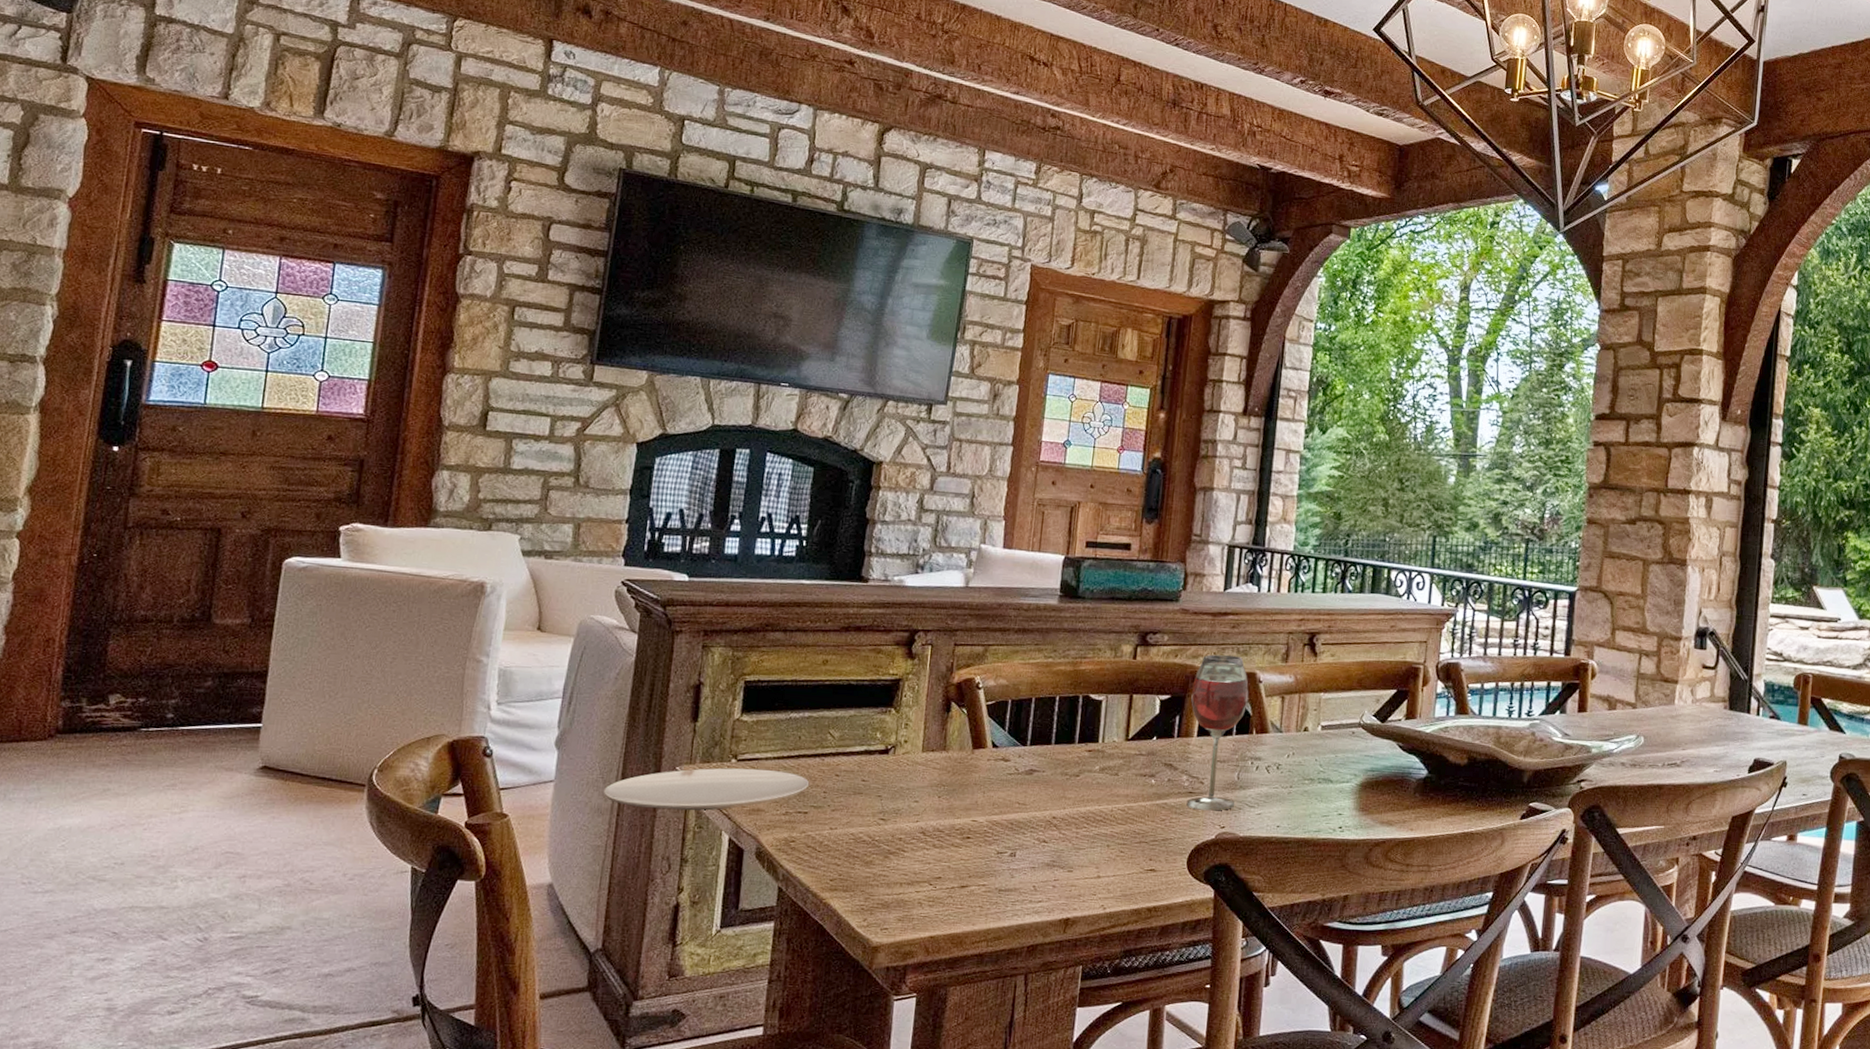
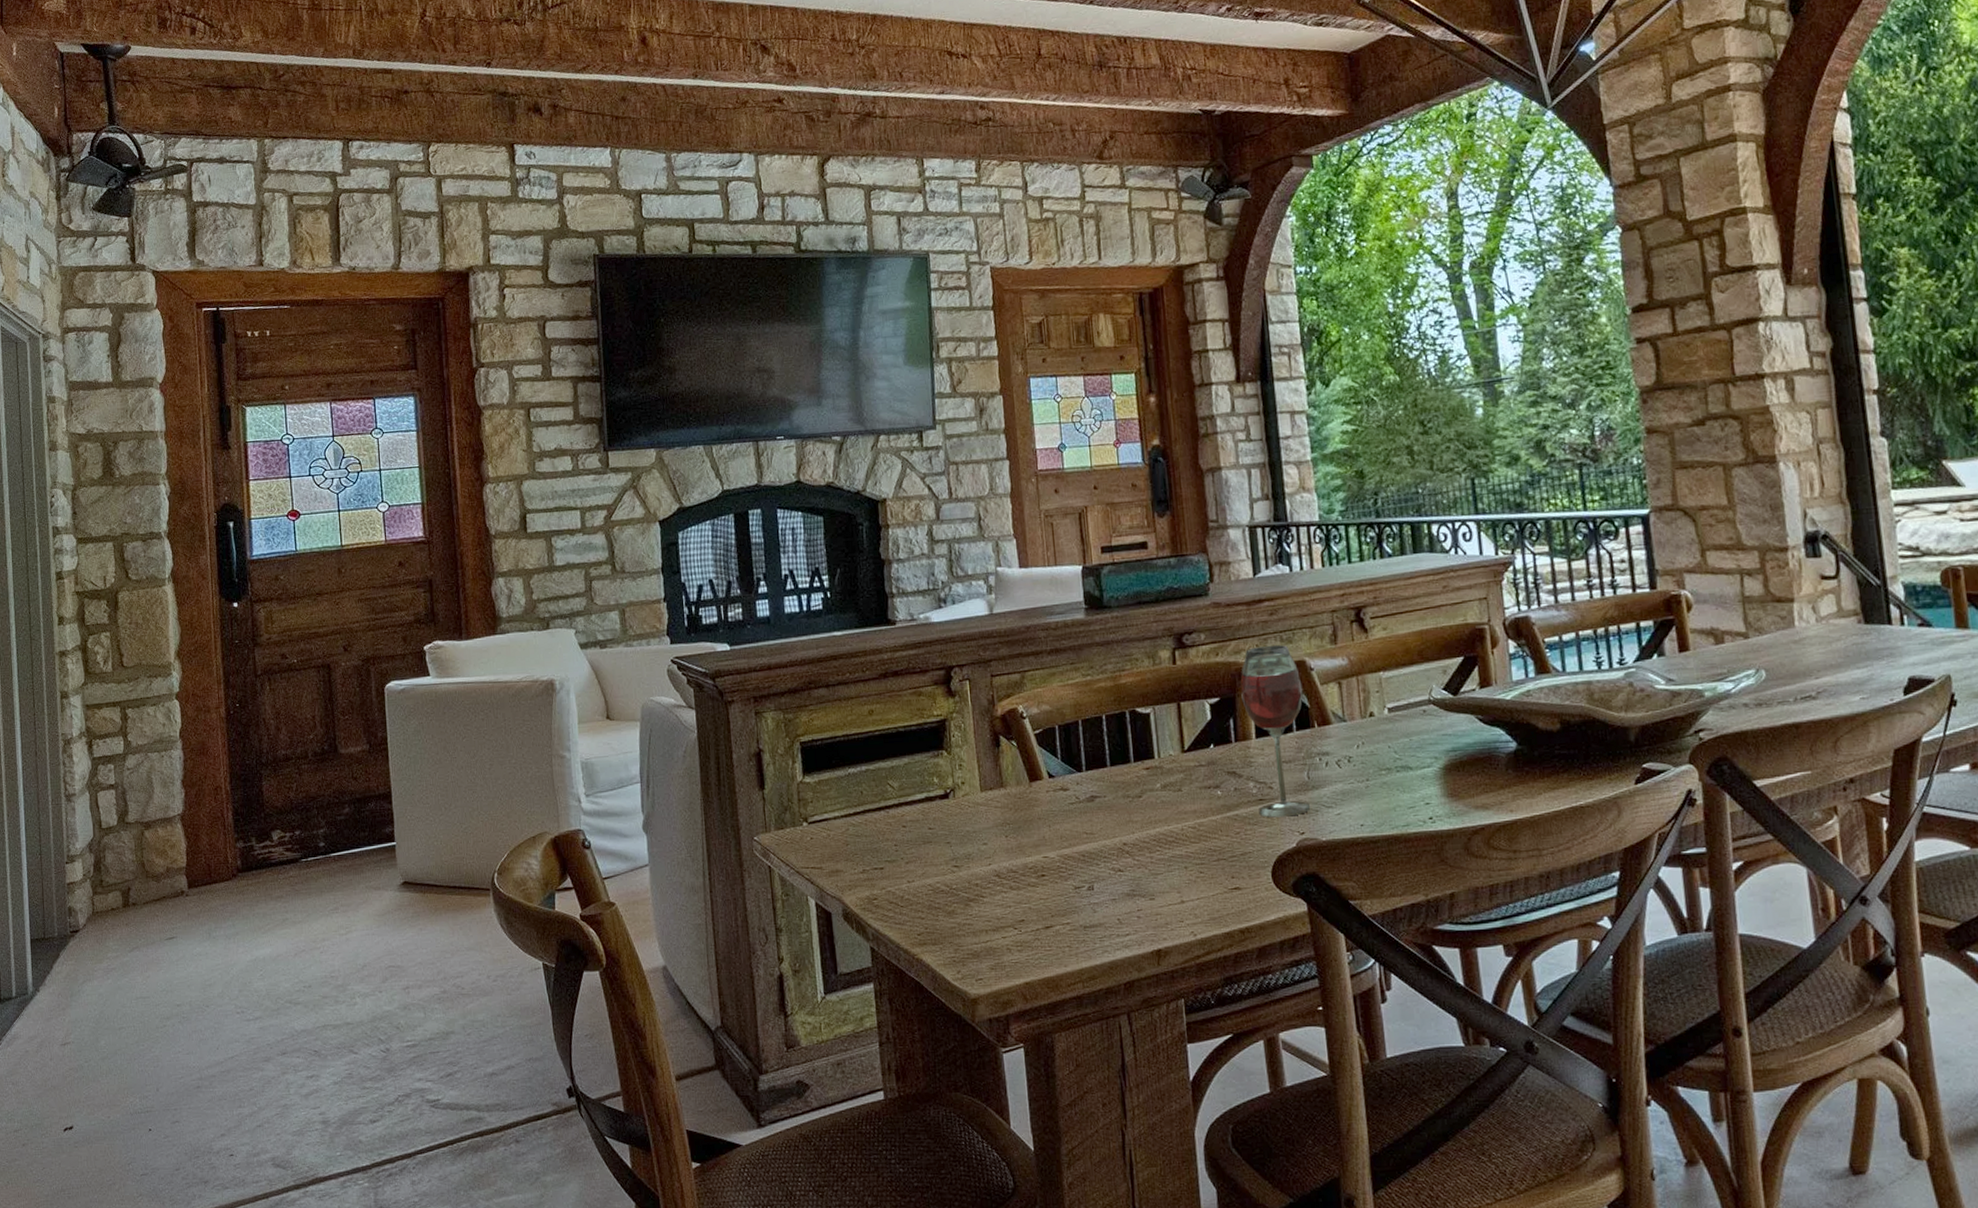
plate: present [604,768,810,811] -> none [694,828,880,882]

